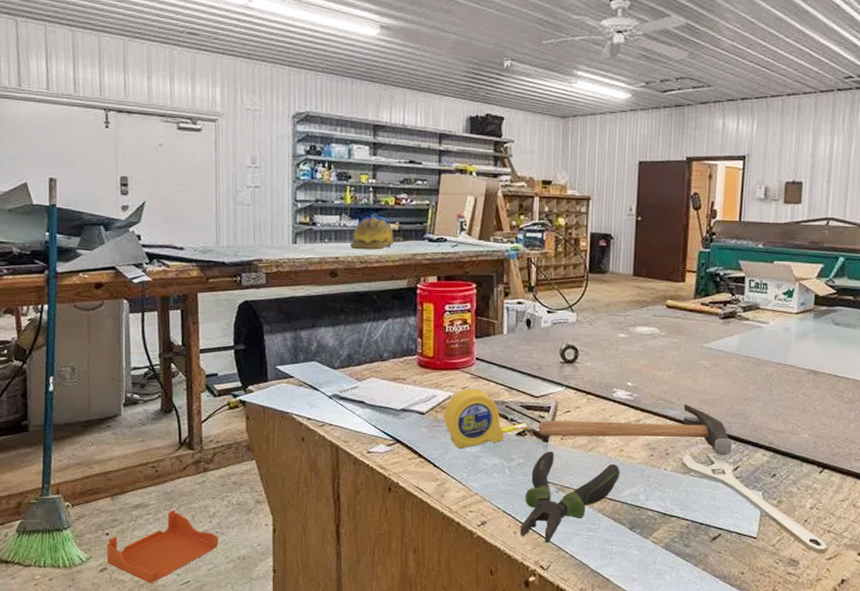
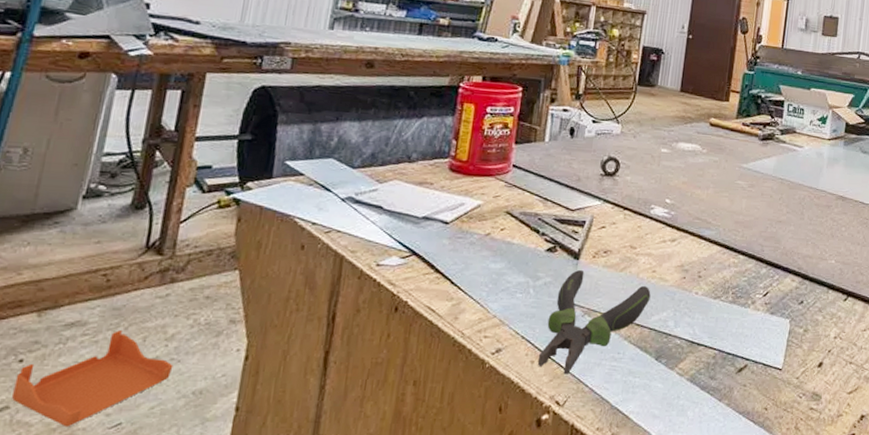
hard hat: present [349,217,395,250] -> none [392,10,442,44]
tape measure: present [444,388,533,449] -> none [469,197,565,264]
claw hammer: present [538,403,732,455] -> none [570,223,764,280]
wrench: present [682,453,828,554] -> none [713,276,849,387]

